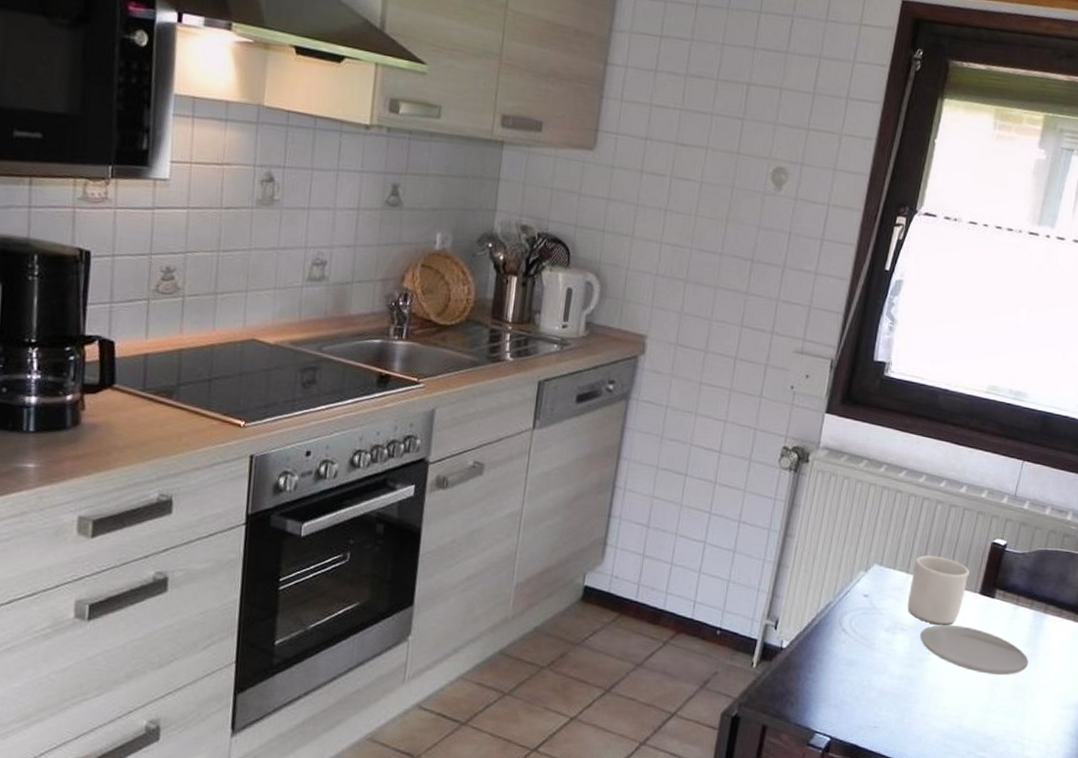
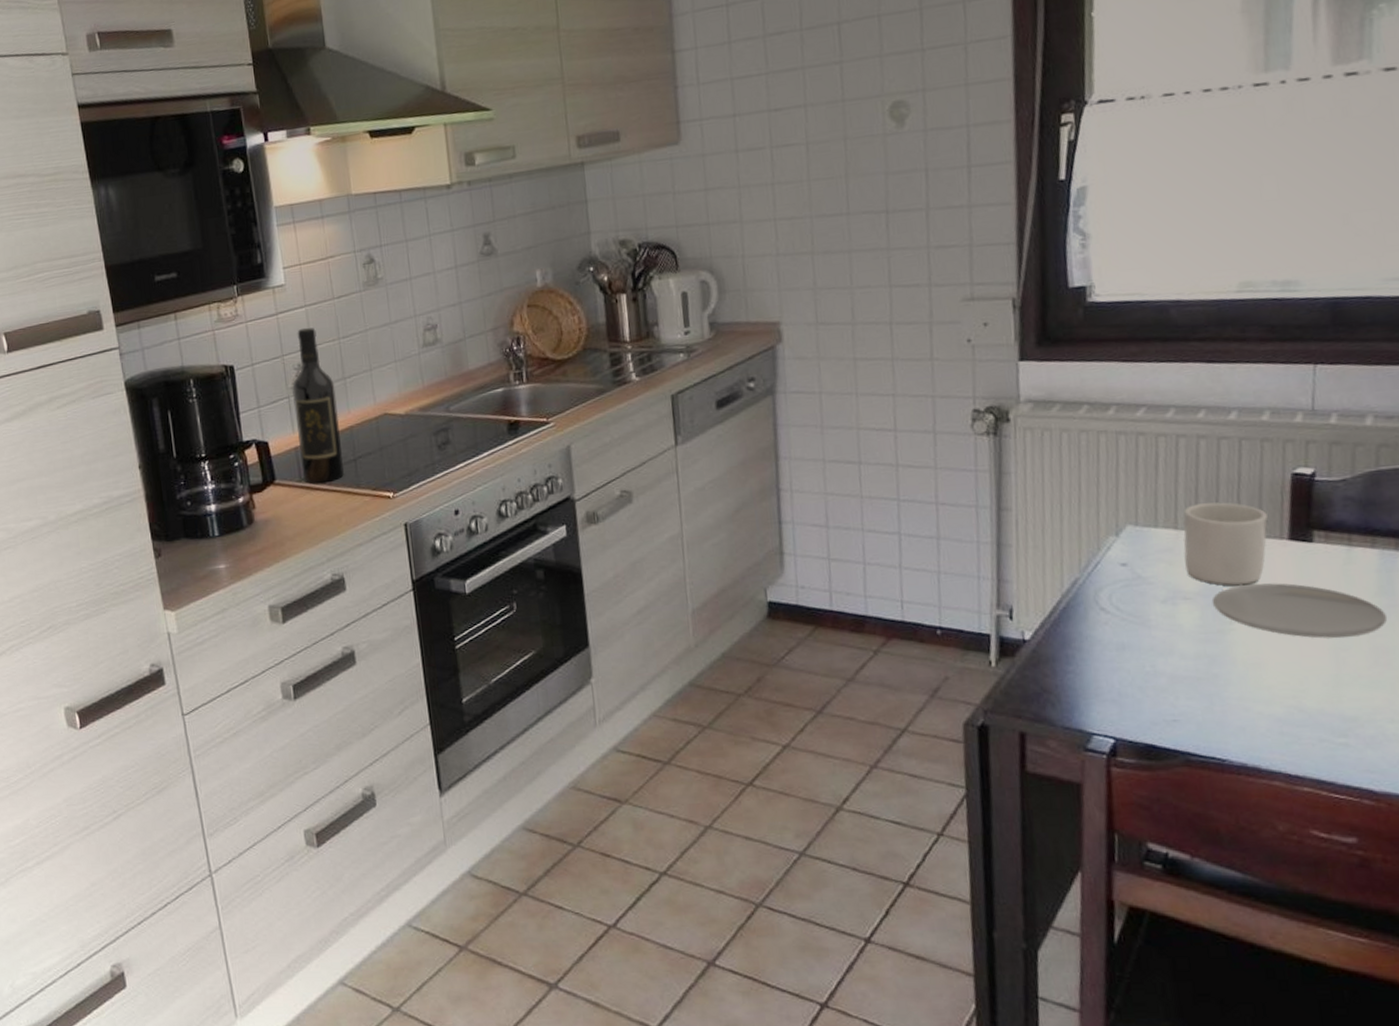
wine bottle: none [147,230,204,398] -> present [292,327,345,484]

